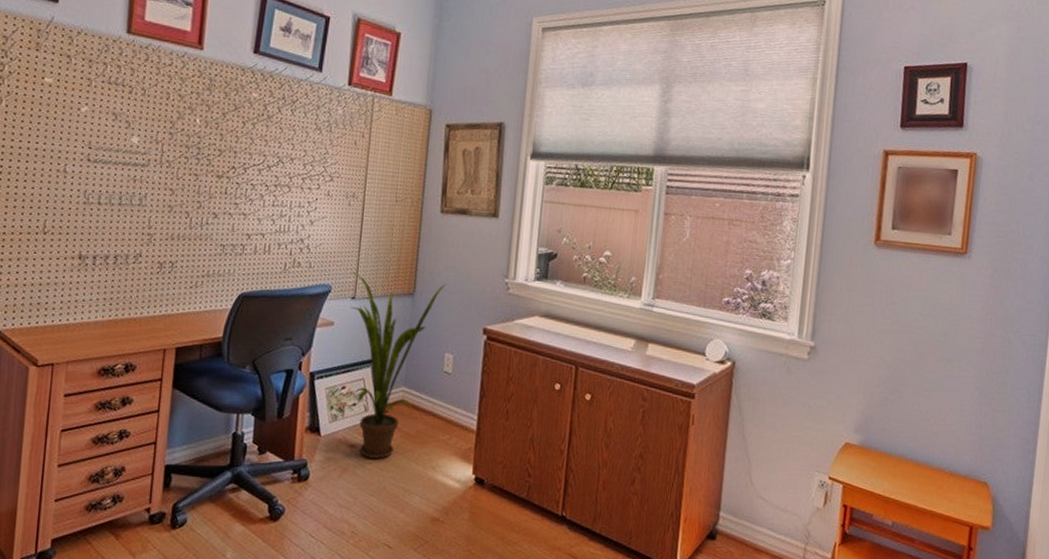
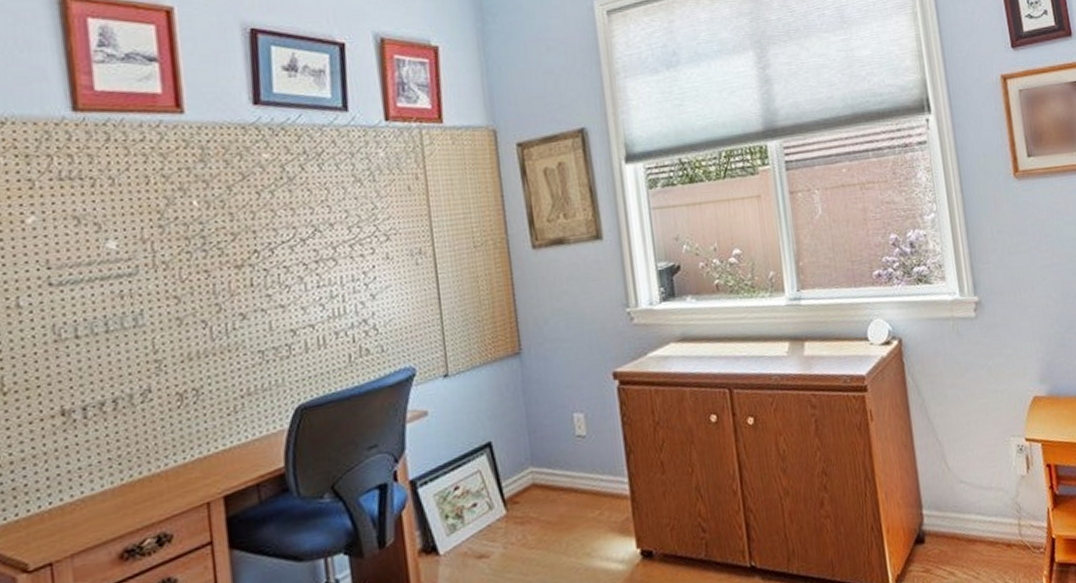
house plant: present [351,271,445,459] -> none [437,332,556,566]

